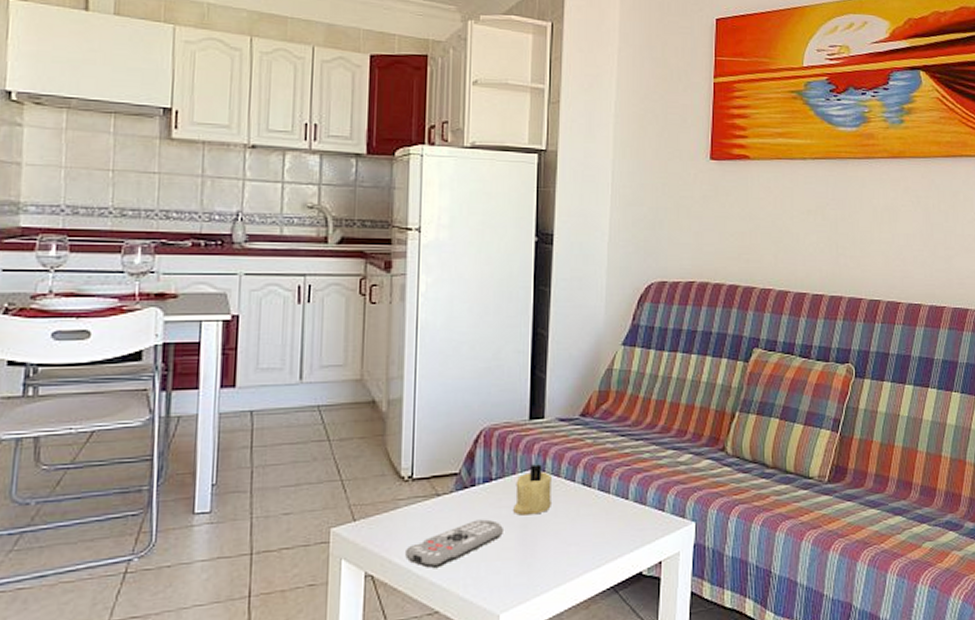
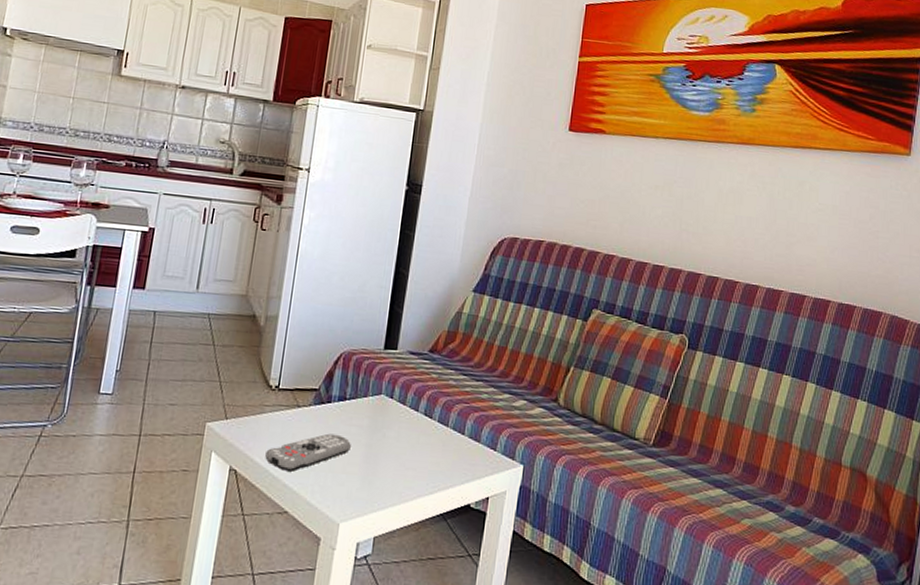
candle: present [513,464,551,516] -> none [361,390,398,437]

